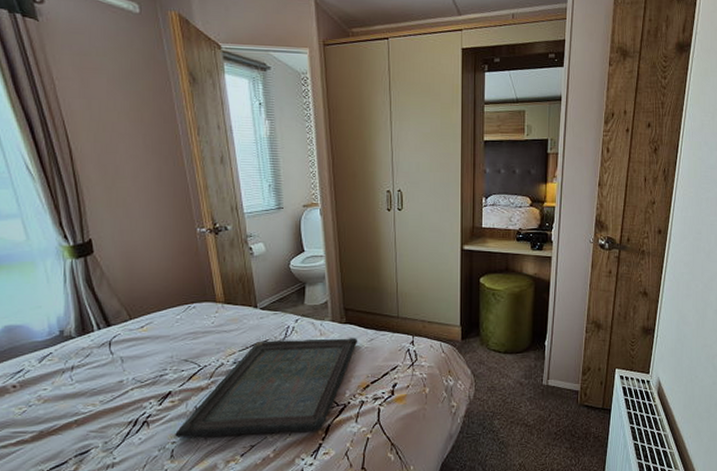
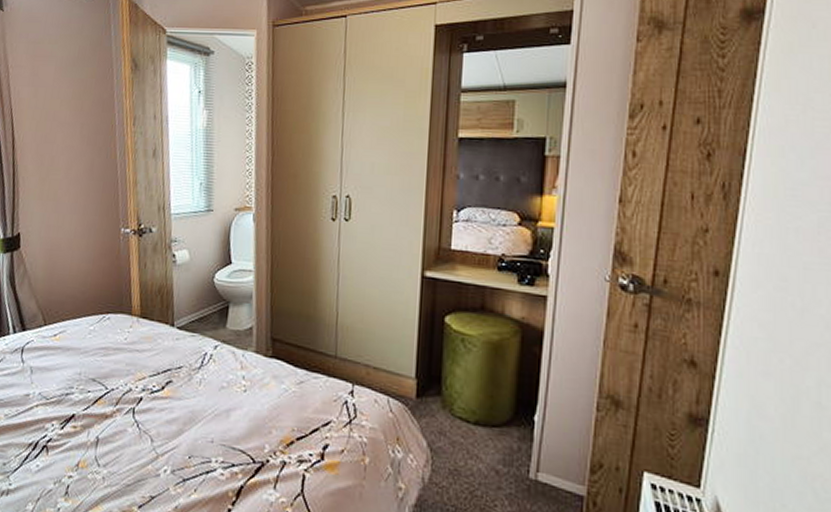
serving tray: present [175,338,358,437] -> none [73,367,285,492]

